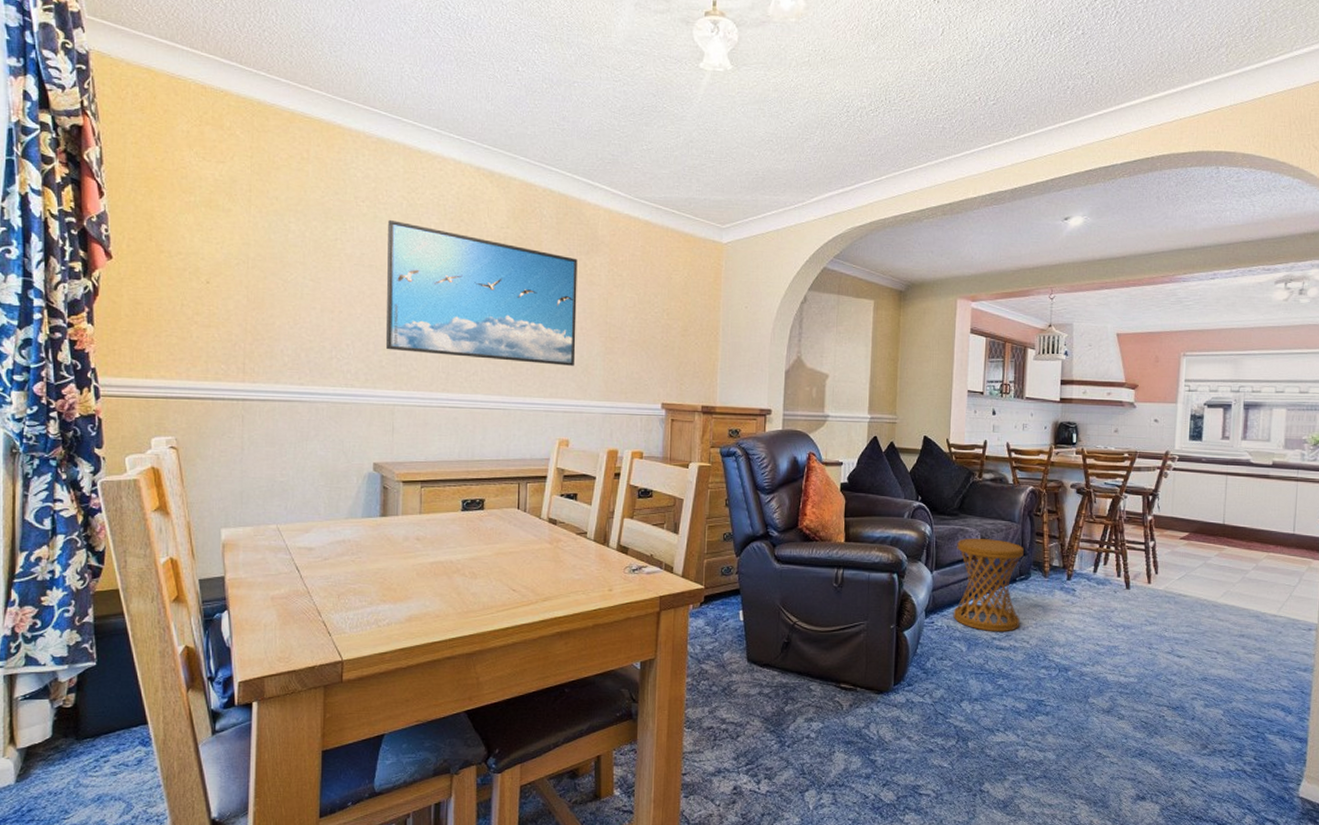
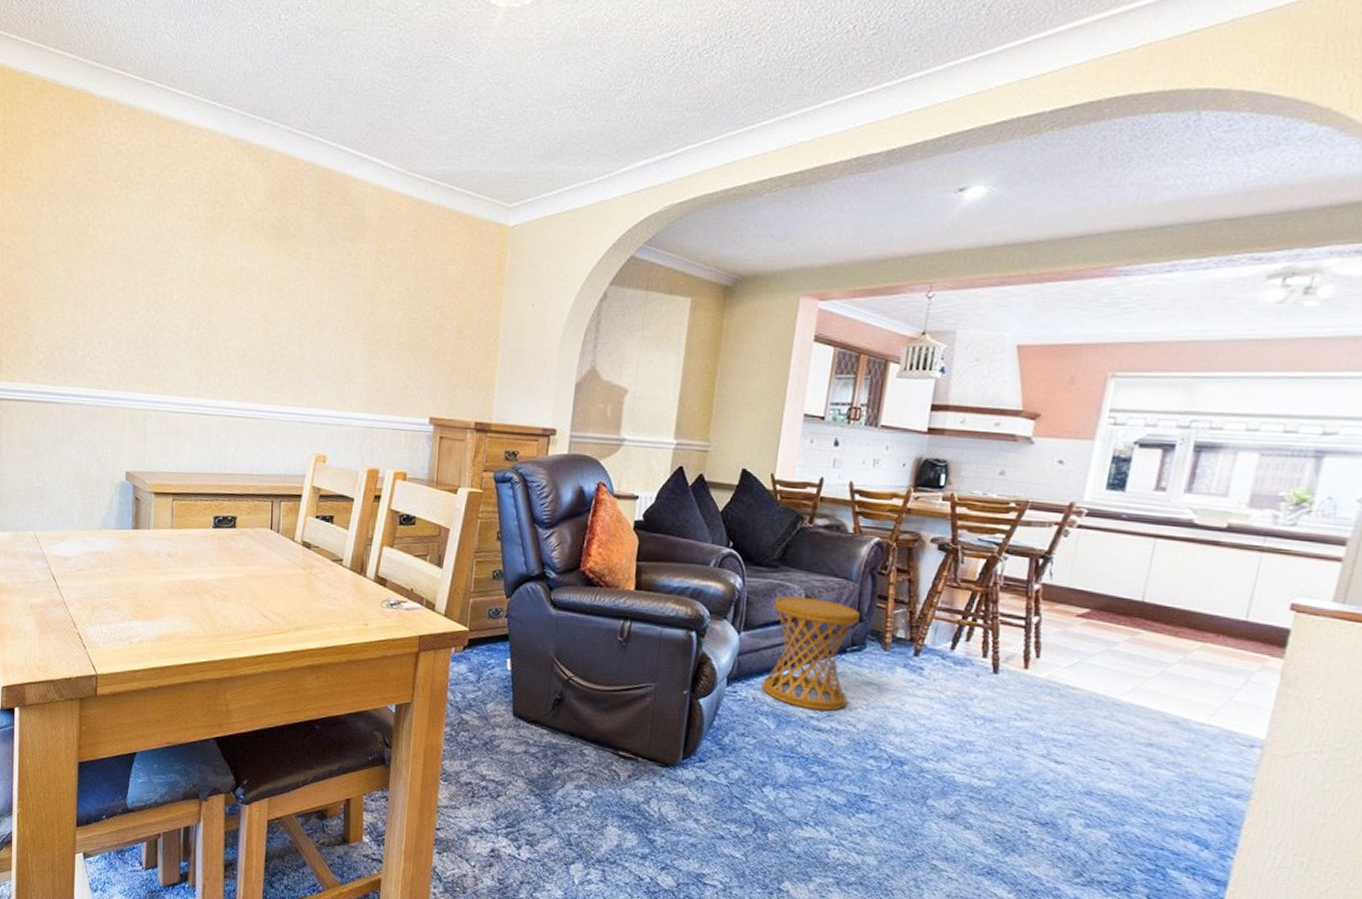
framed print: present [385,220,578,366] -> none [137,202,341,371]

